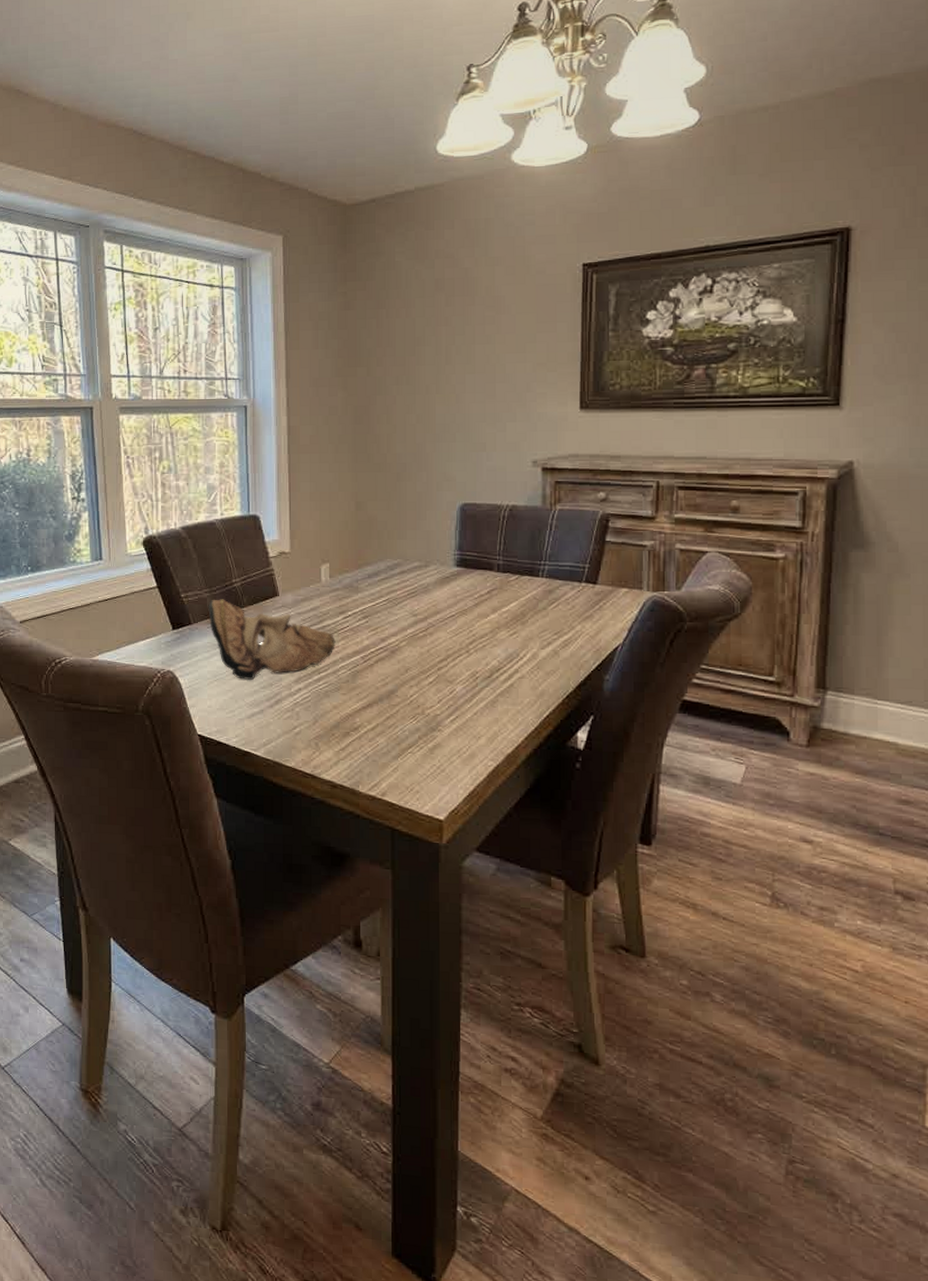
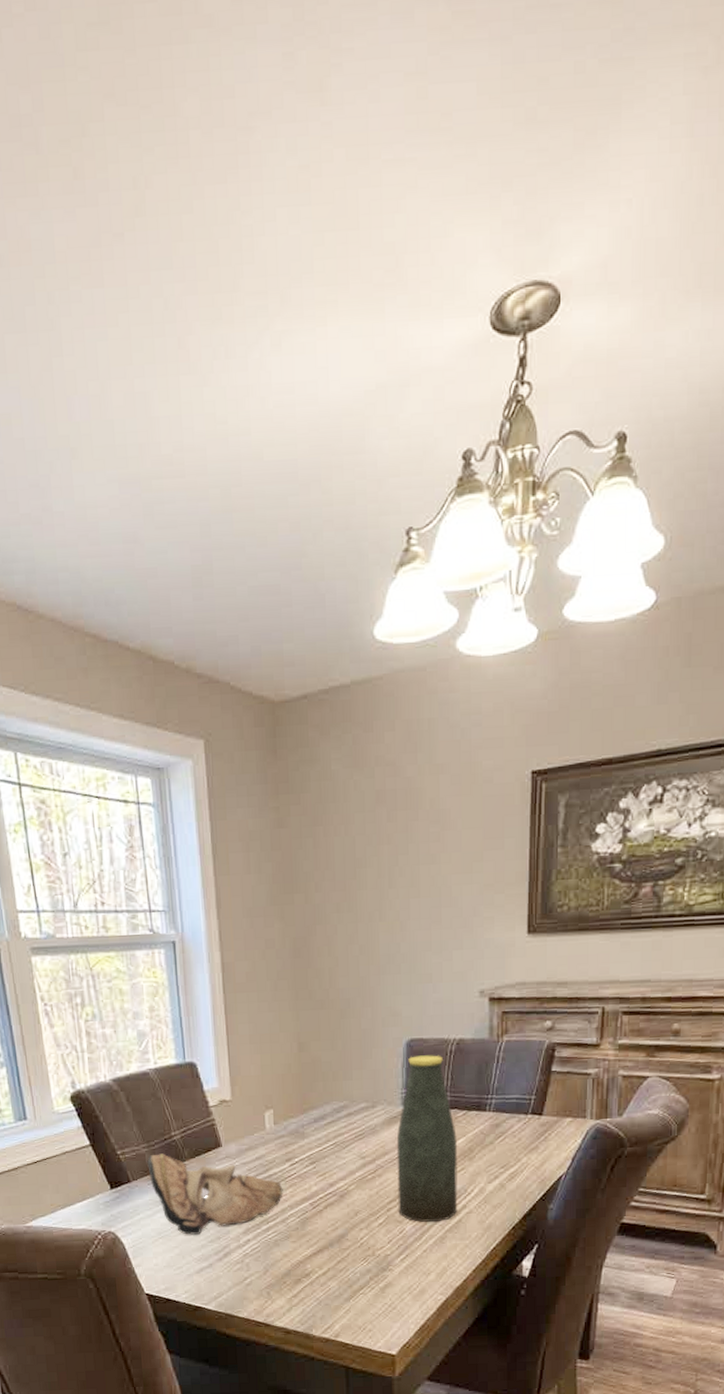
bottle: none [448,519,510,684] -> present [396,1055,458,1222]

